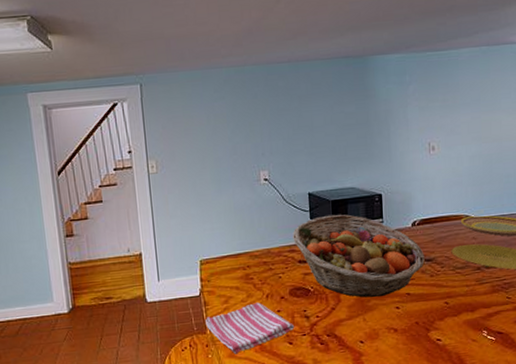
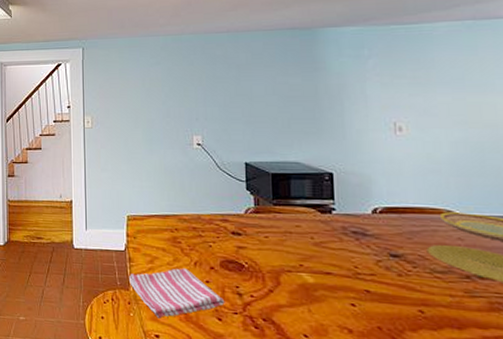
fruit basket: present [292,214,425,298] -> none [226,188,390,289]

